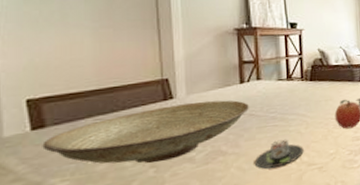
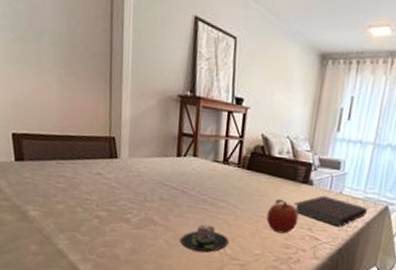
decorative bowl: present [42,100,250,164] -> none [22,163,184,216]

